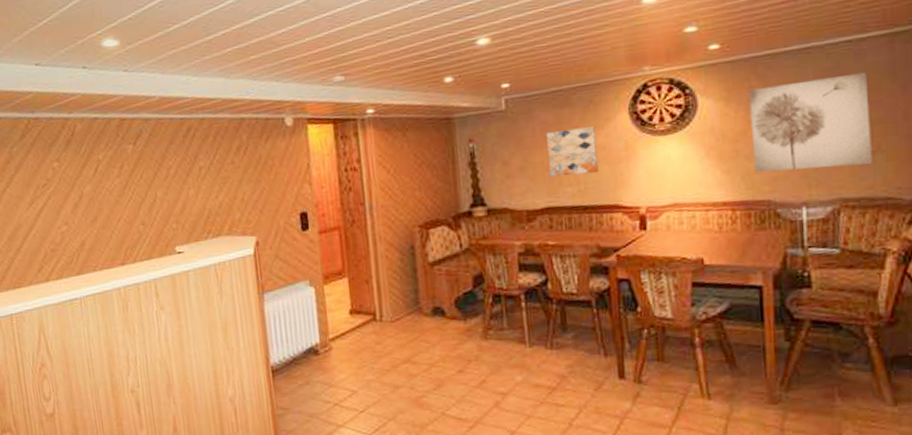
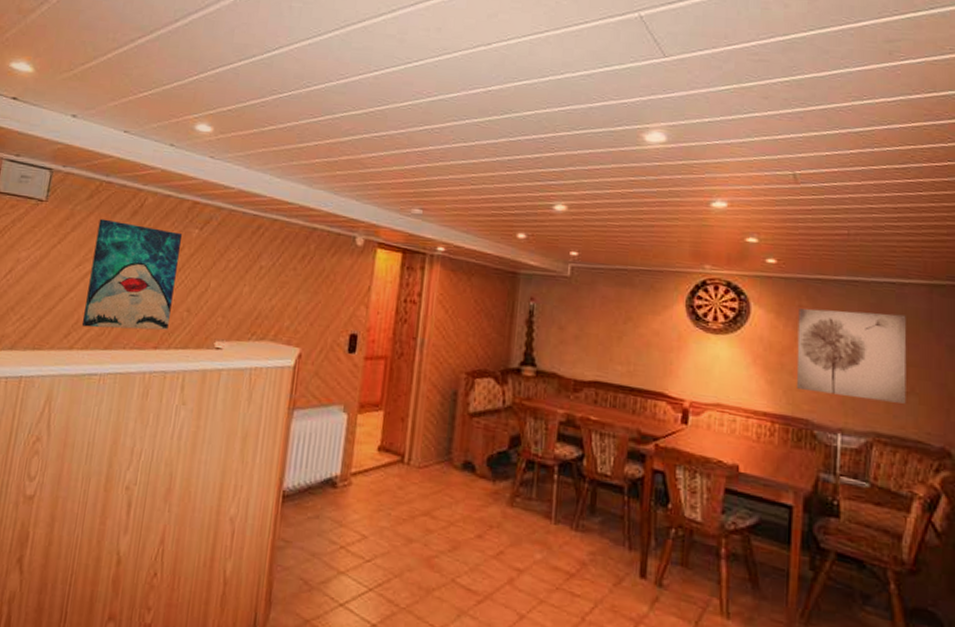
wall art: none [37,152,129,259] -> present [81,218,182,331]
wall art: present [547,126,600,177] -> none [603,306,652,357]

